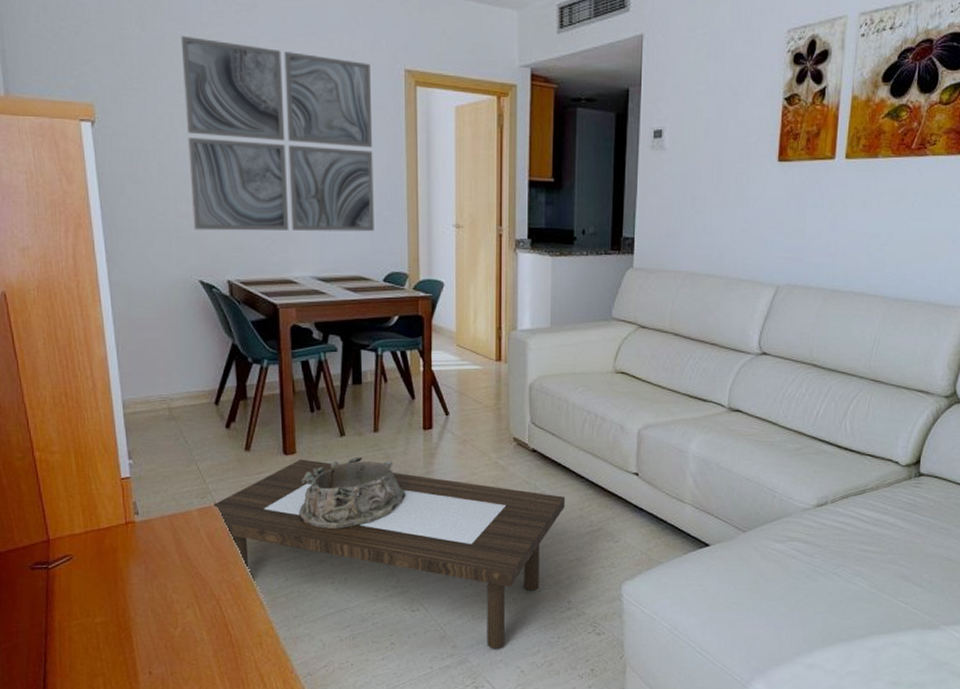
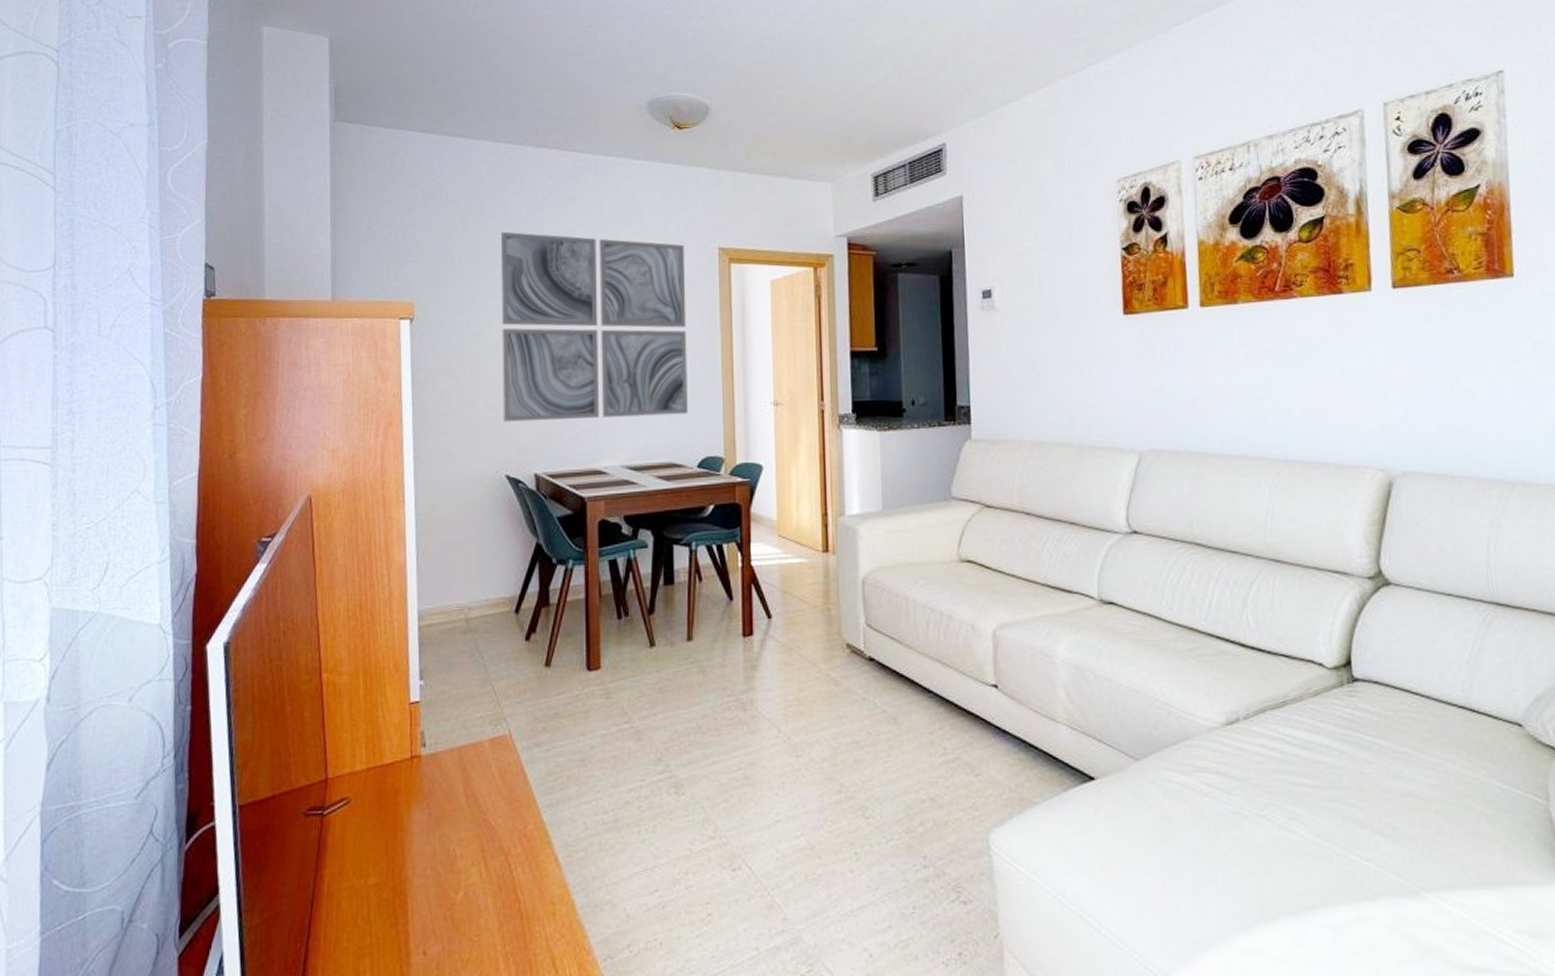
coffee table: present [213,459,565,649] -> none [507,675,911,923]
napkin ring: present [299,456,406,529] -> none [602,671,724,762]

